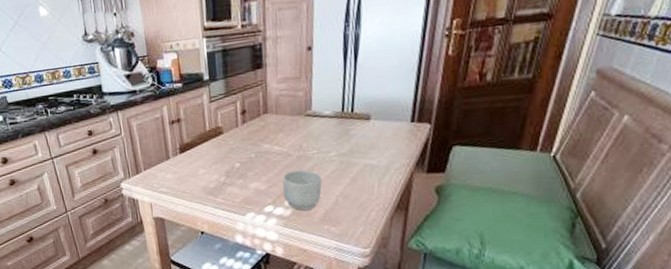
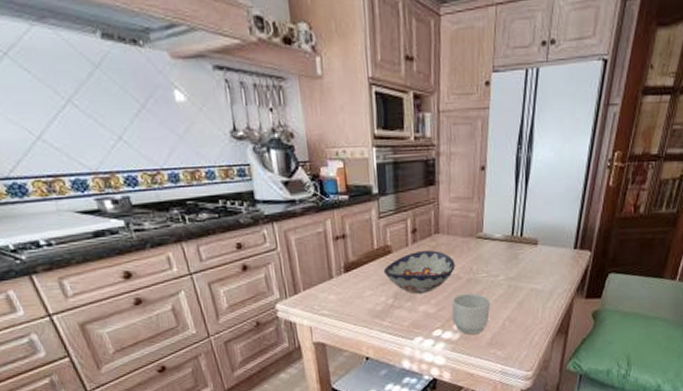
decorative bowl: none [215,129,285,172] -> present [383,250,455,294]

